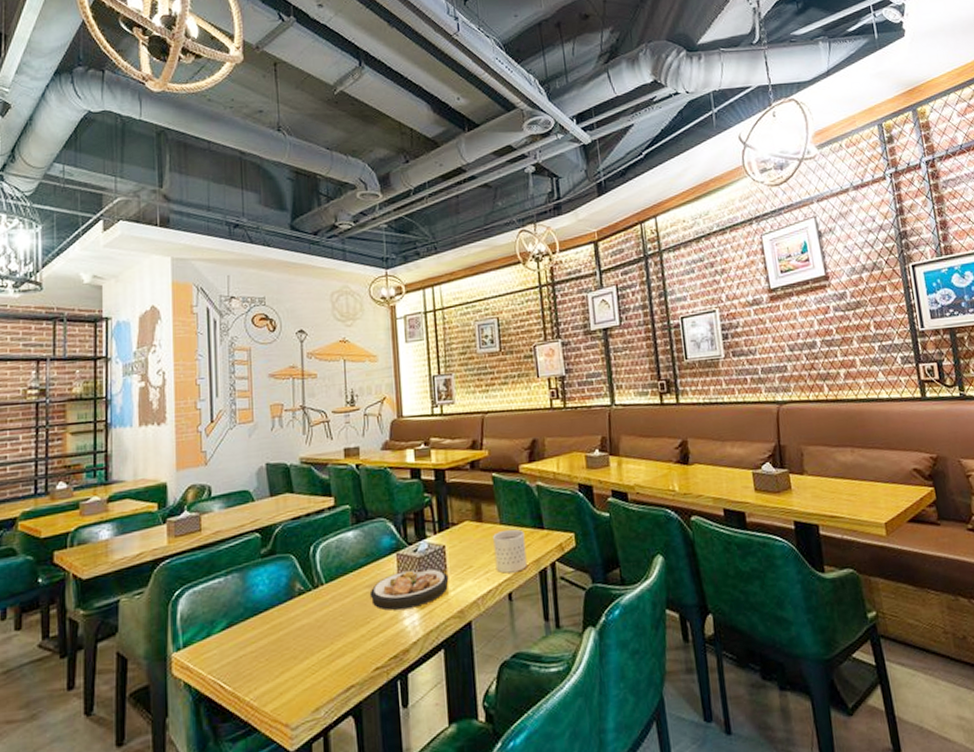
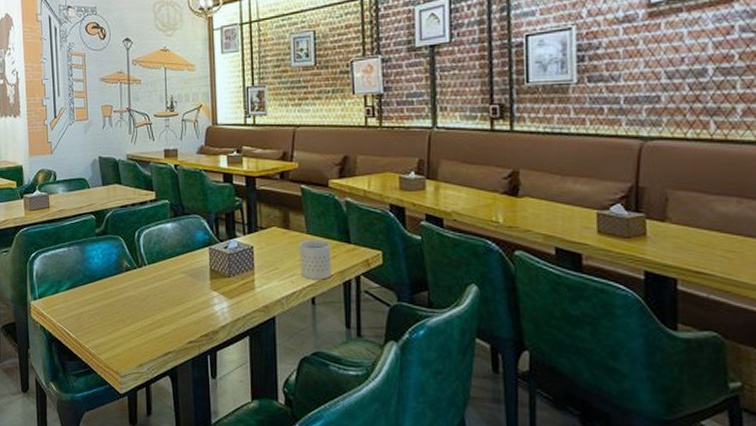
plate: present [369,567,449,611] -> none [185,263,256,297]

